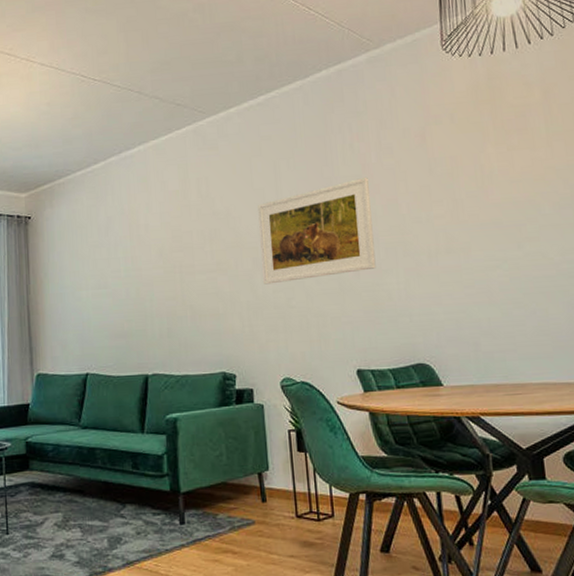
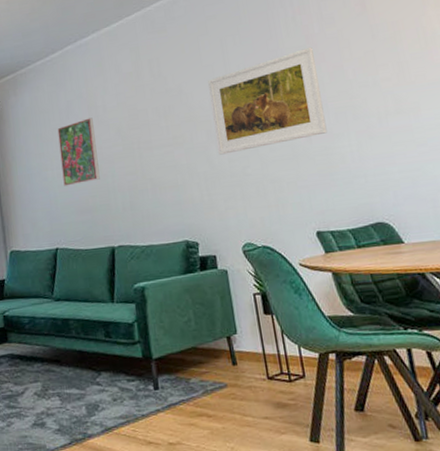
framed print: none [95,236,138,308] -> present [57,117,100,186]

